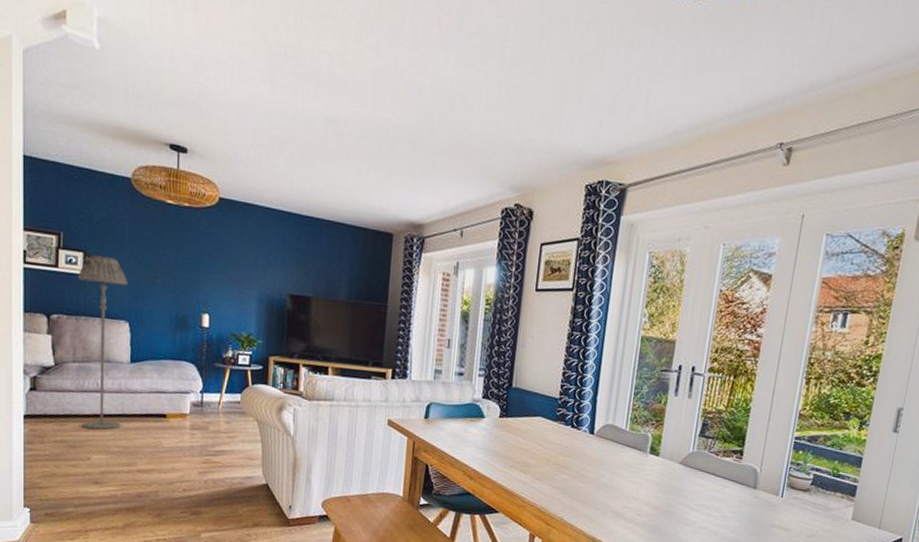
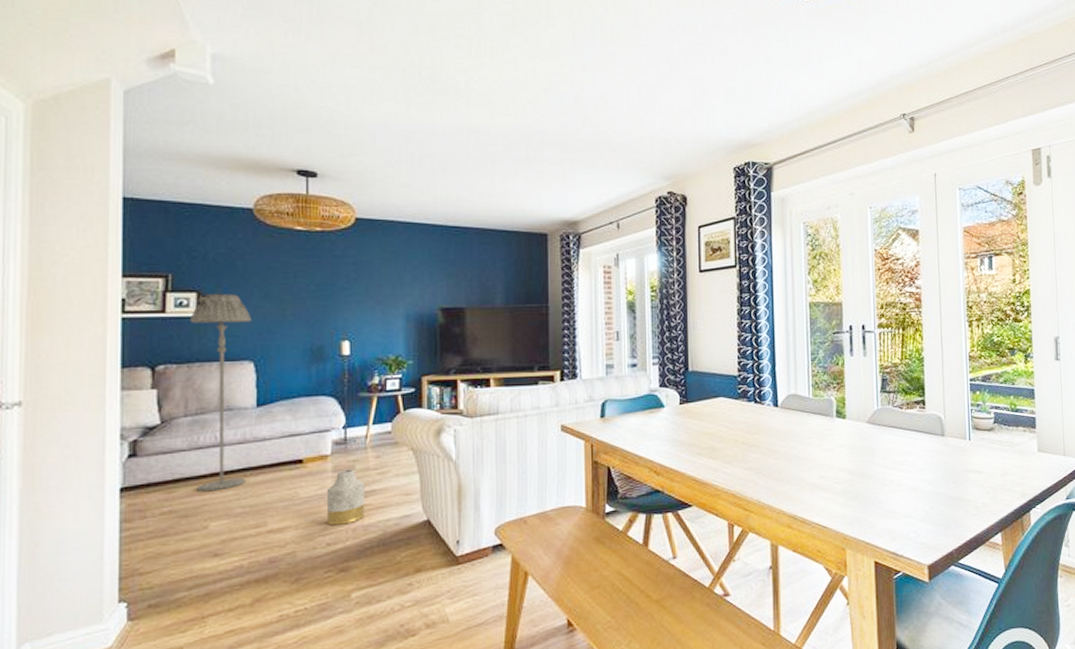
vase: none [183,428,216,476] -> present [326,469,364,526]

